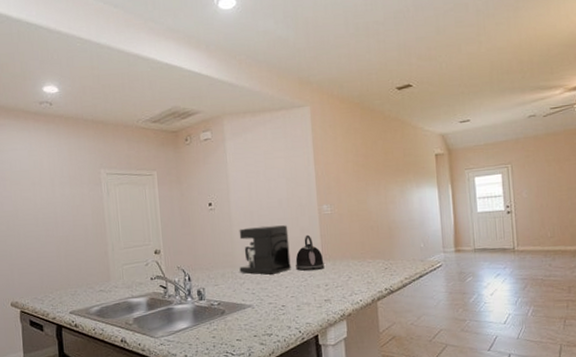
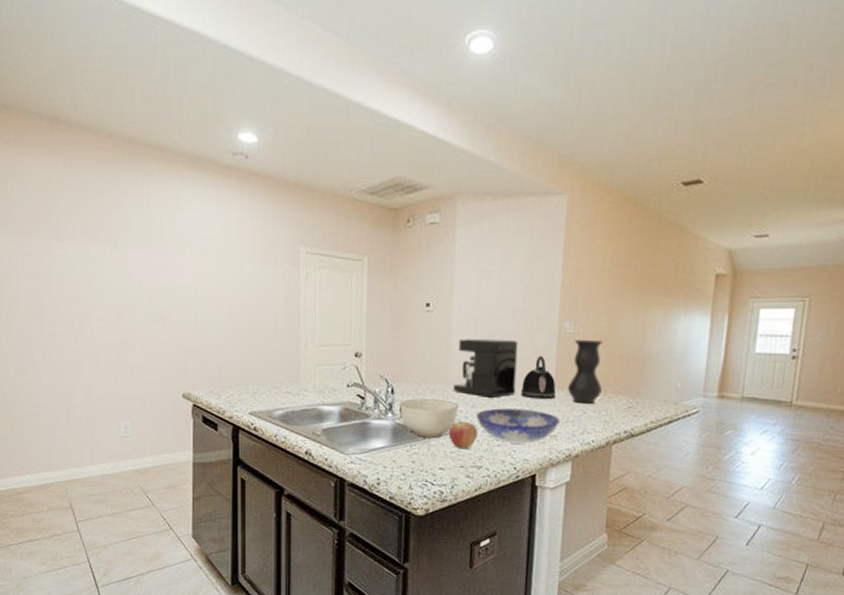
bowl: none [197,281,246,315] -> present [400,398,458,438]
fruit: none [241,296,265,320] -> present [449,419,477,448]
ceramic bowl: none [262,280,331,311] -> present [476,408,560,444]
vase: none [332,217,361,271] -> present [568,340,604,405]

